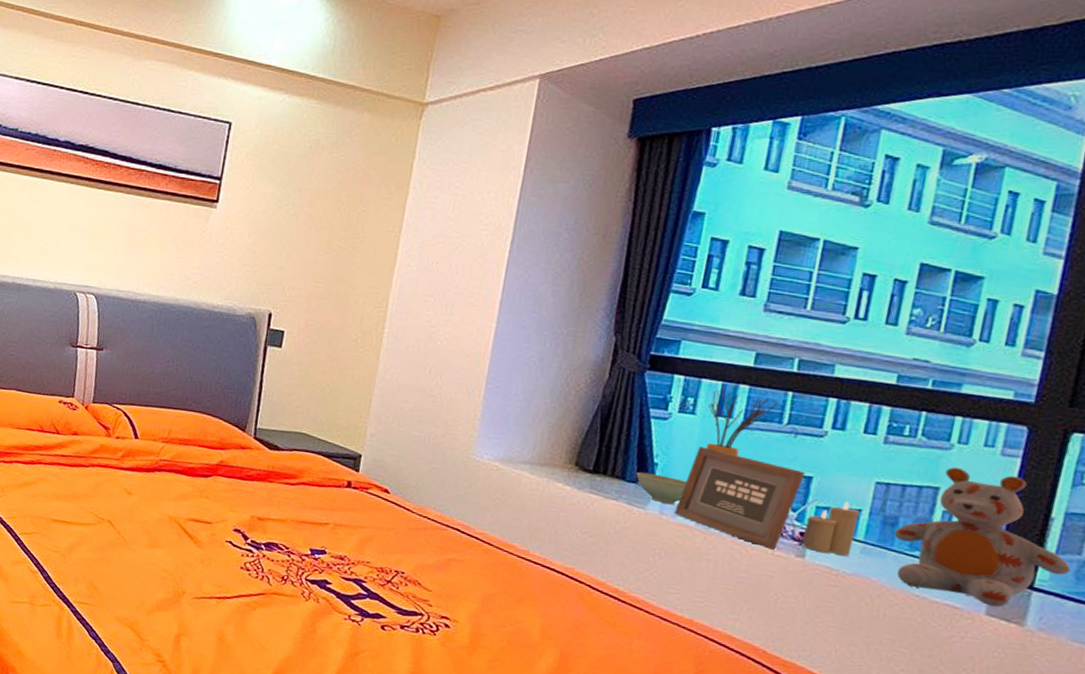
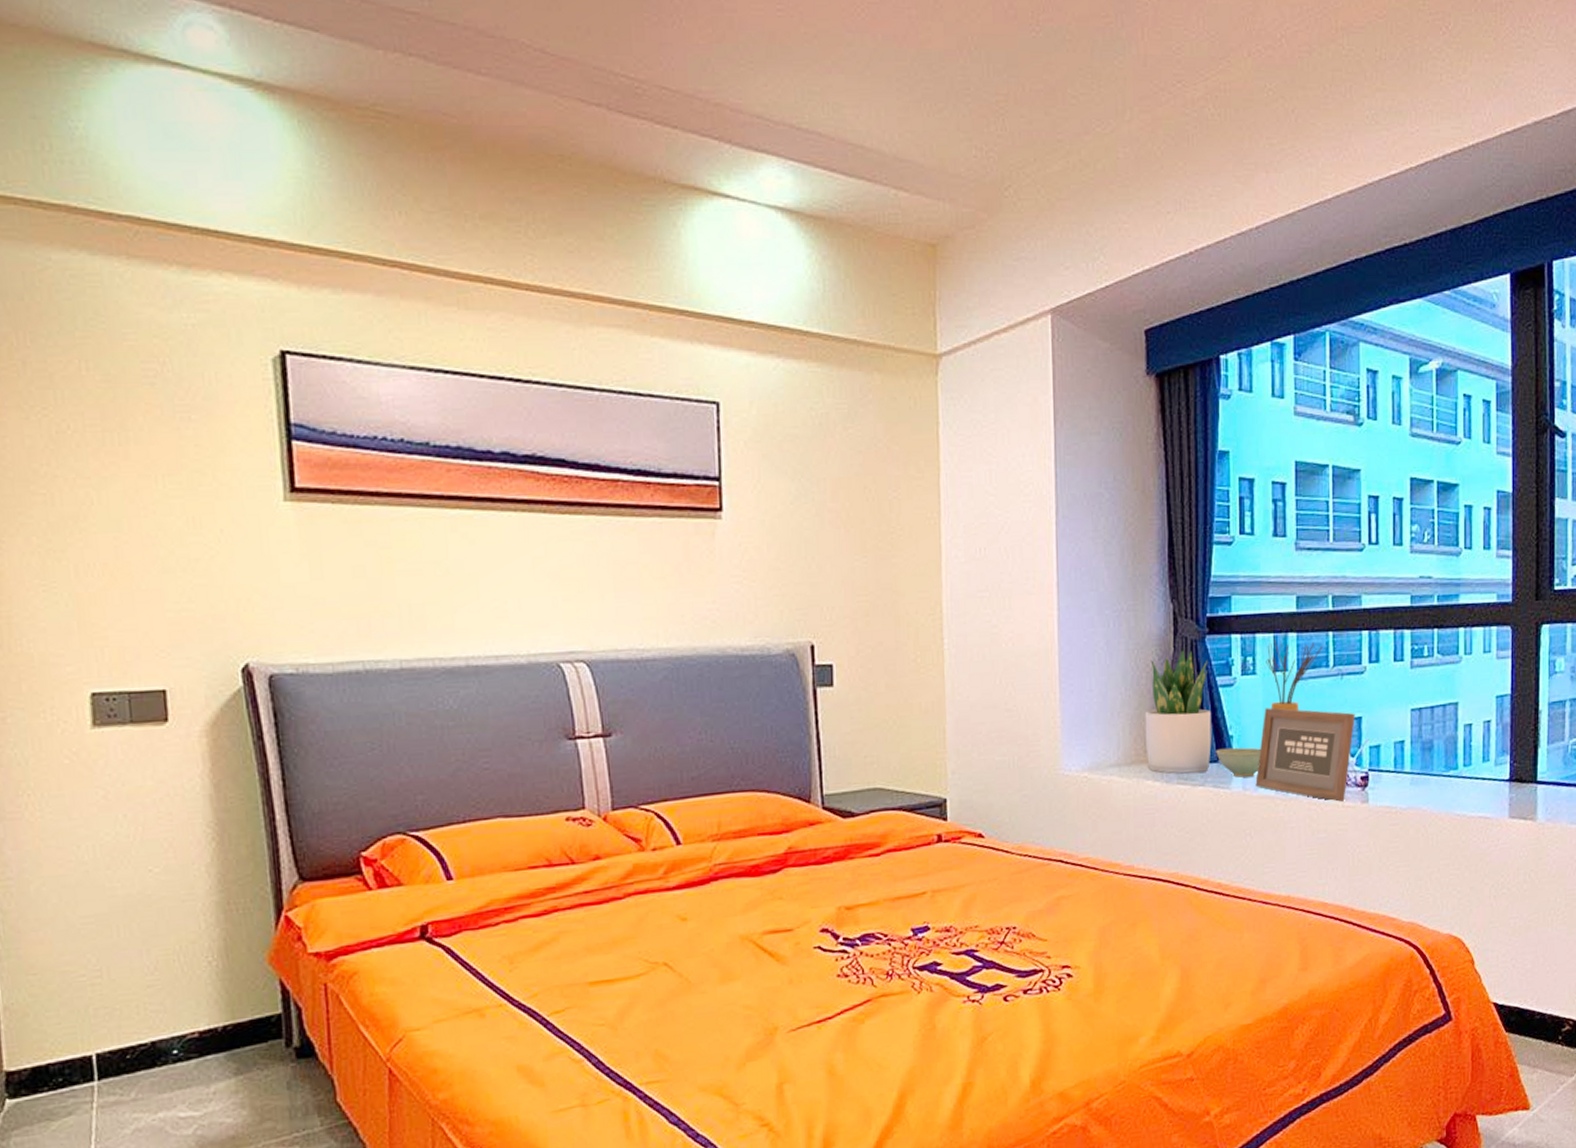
planter: none [561,378,645,489] -> present [1145,650,1212,774]
candle: present [801,501,859,556] -> none [1363,734,1403,793]
stuffed bear: present [894,467,1071,607] -> none [1432,676,1560,809]

